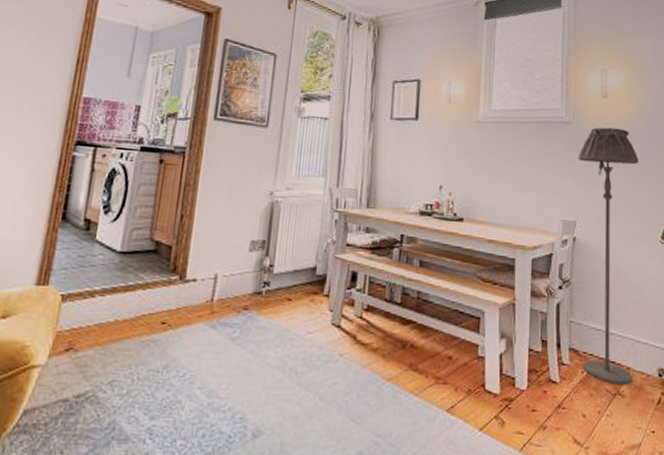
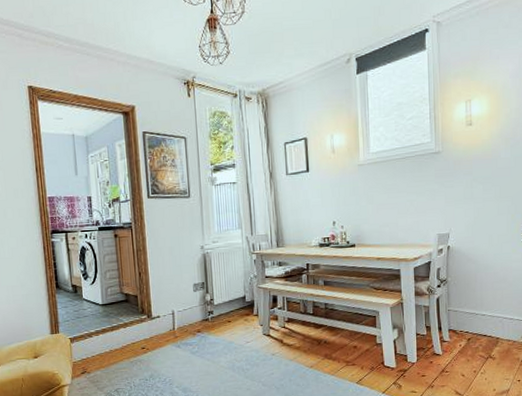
floor lamp: present [578,127,639,385] -> none [448,150,502,351]

